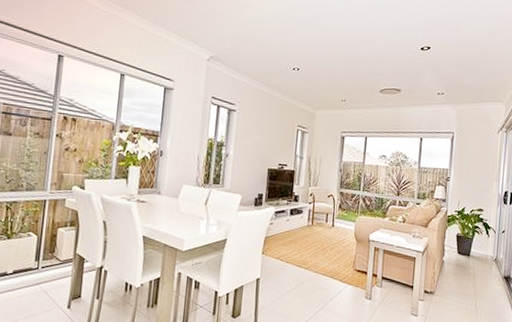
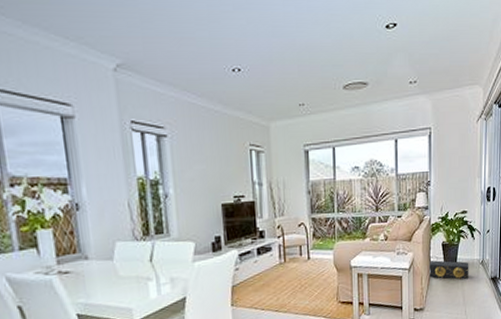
speaker: none [442,249,482,274] -> present [430,260,469,280]

